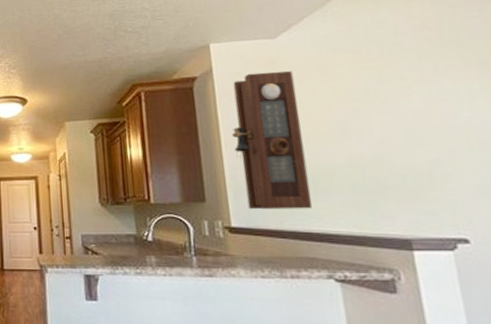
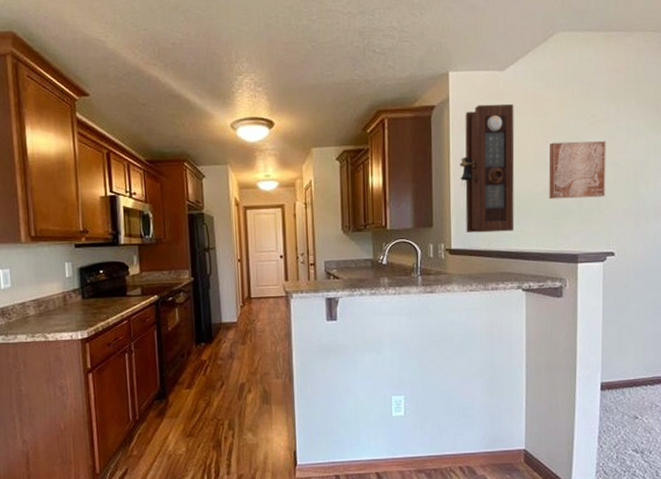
wall art: none [346,105,438,173] -> present [549,140,606,200]

